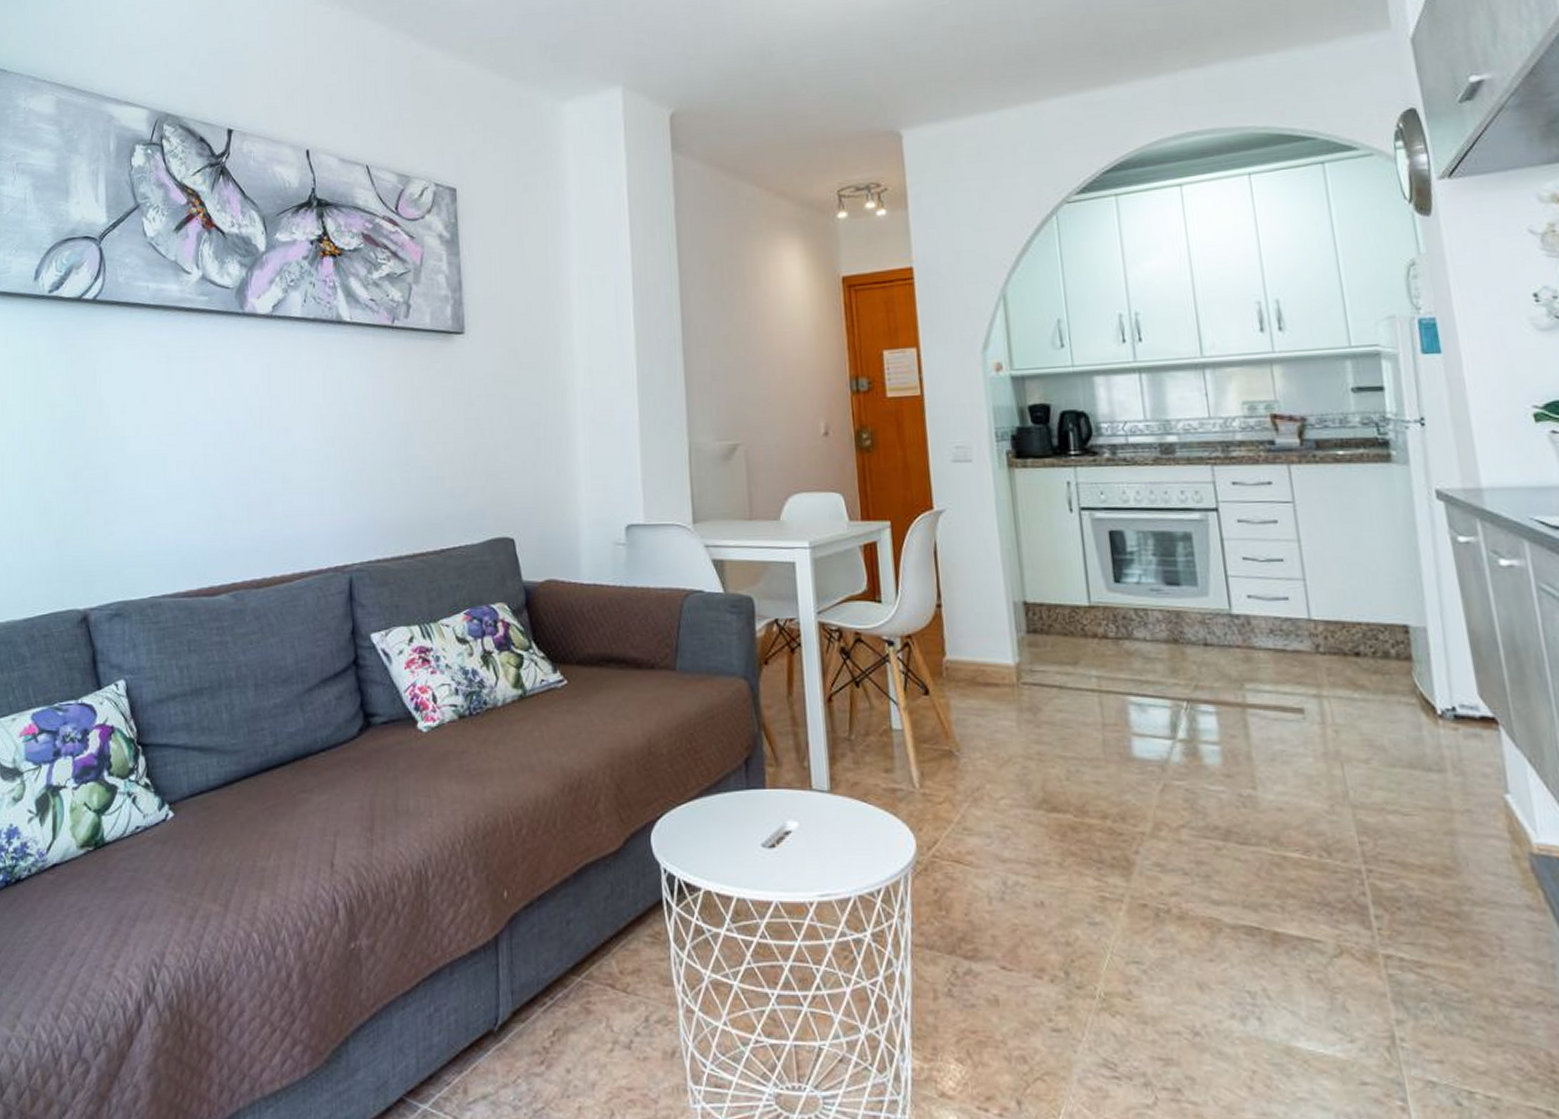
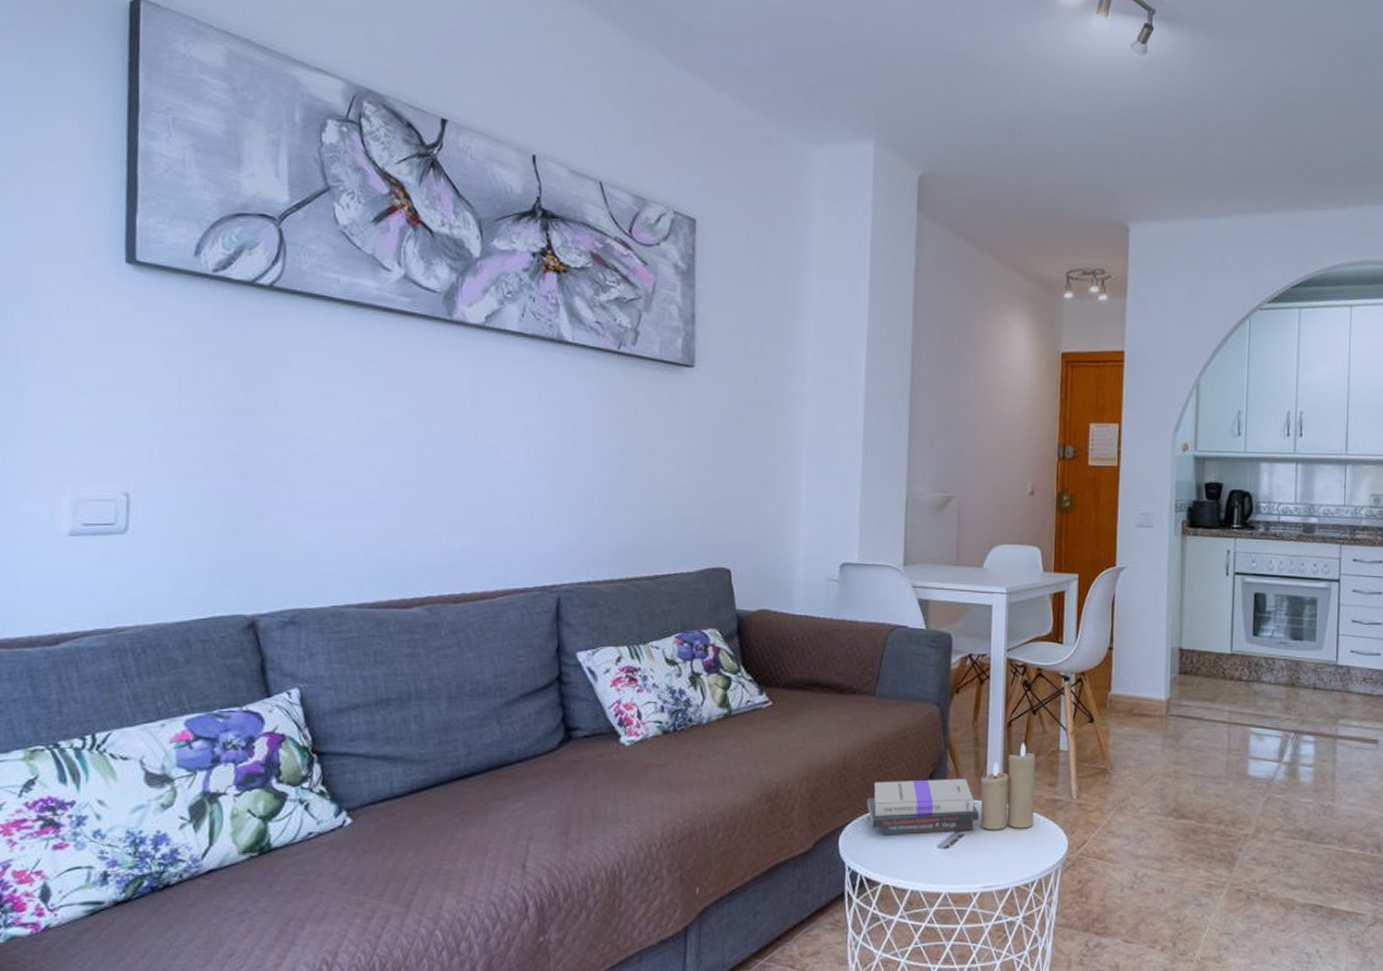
books: none [678,763,807,832] -> present [867,778,980,835]
candle: none [803,721,872,826] -> present [980,743,1036,830]

